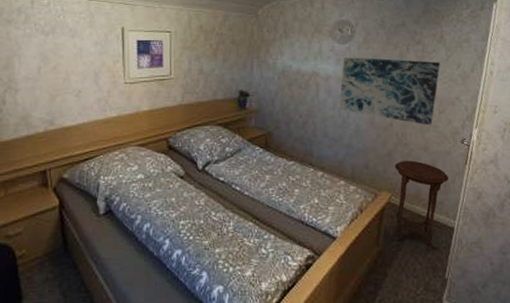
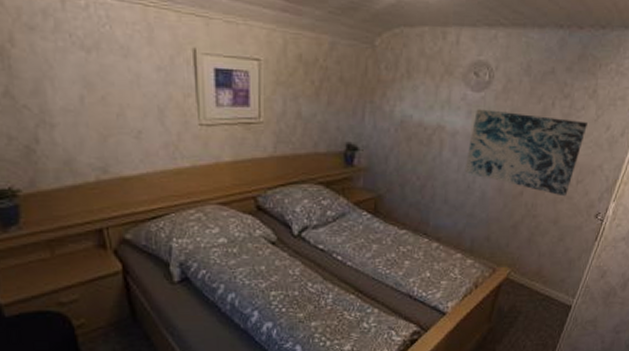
side table: present [394,160,449,251] -> none [509,234,575,329]

